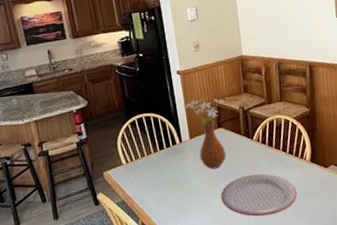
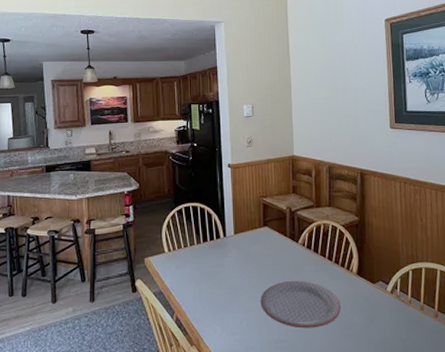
vase: present [184,98,227,170] -> none [231,195,271,270]

